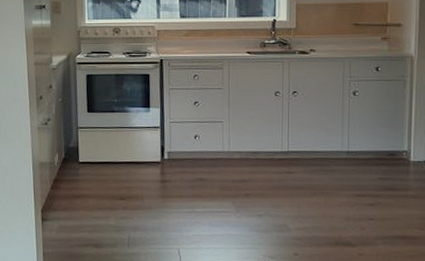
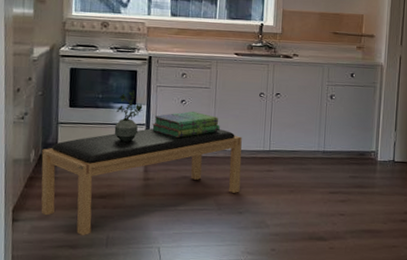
bench: none [64,130,259,235] -> present [41,128,242,235]
potted plant: none [130,93,157,145] -> present [114,90,143,142]
stack of books: none [167,113,235,140] -> present [152,111,220,138]

